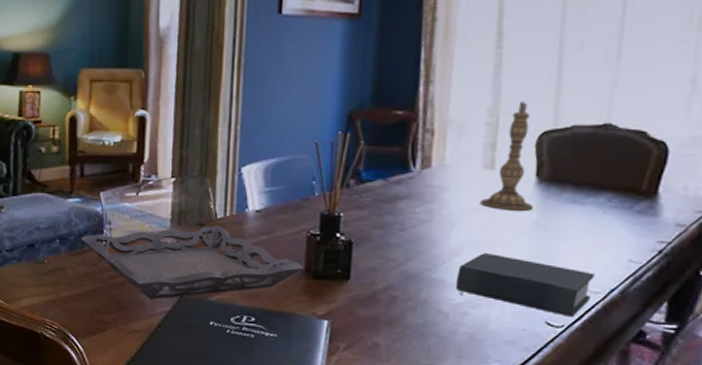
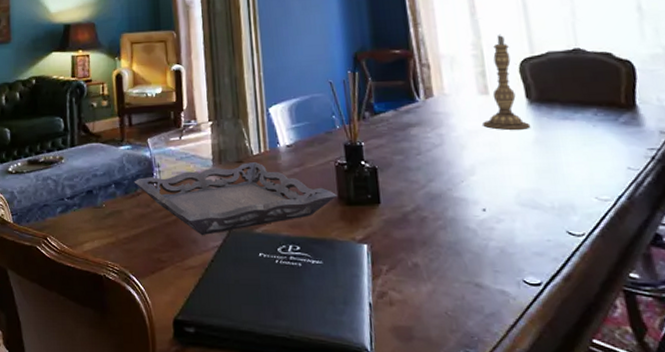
book: present [455,253,595,317] -> none [476,170,602,225]

